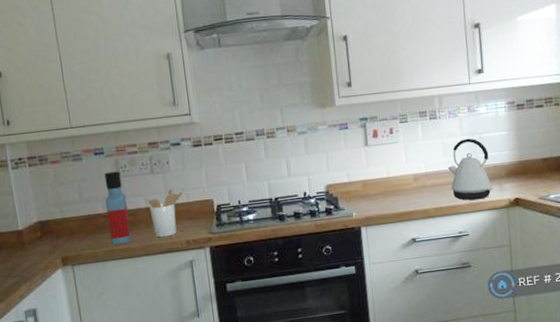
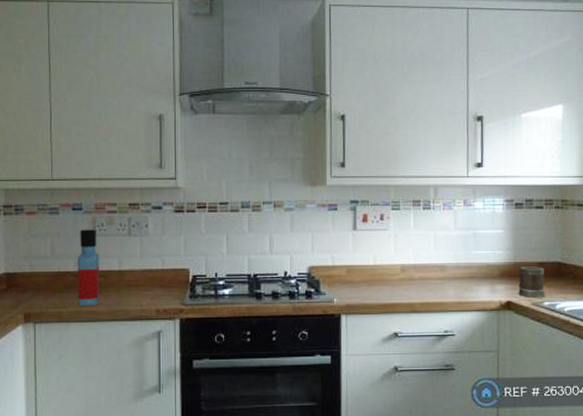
utensil holder: present [148,188,183,238] -> none [122,252,159,304]
kettle: present [447,138,494,200] -> none [437,233,485,299]
mug: none [524,162,551,193] -> present [518,266,545,298]

